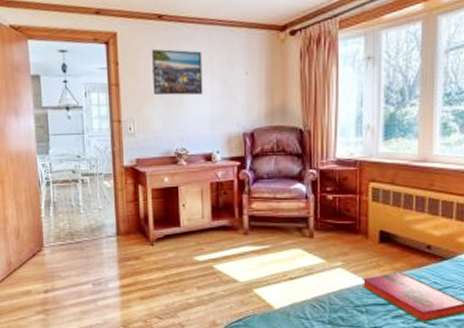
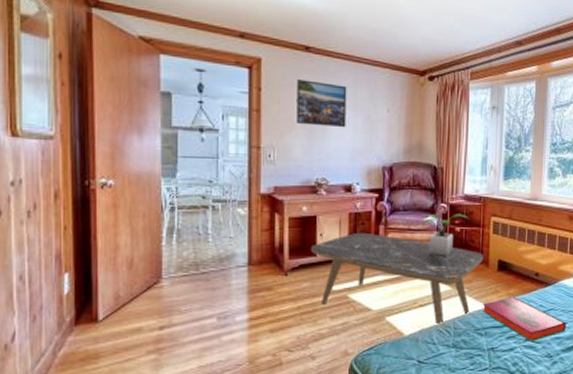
coffee table: none [175,202,362,299] -> present [311,232,484,325]
potted plant: none [290,180,343,226] -> present [423,214,469,256]

